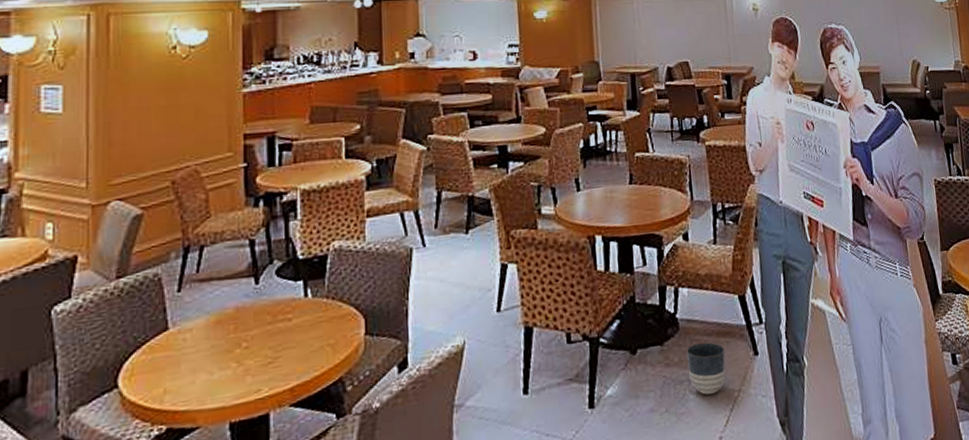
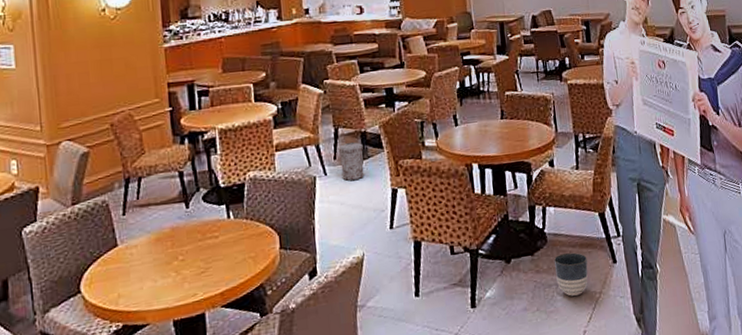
trash can: none [440,207,470,254] -> present [338,141,365,181]

